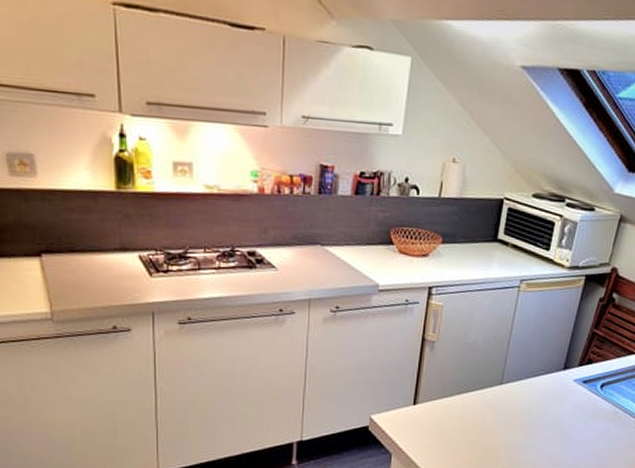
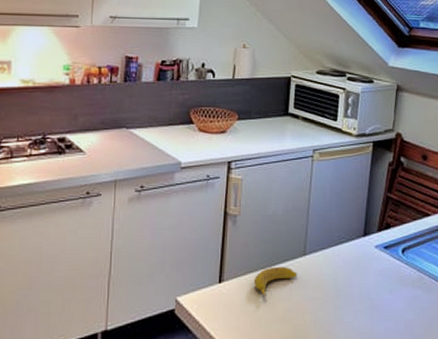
banana: none [448,393,493,421] -> present [253,266,297,297]

